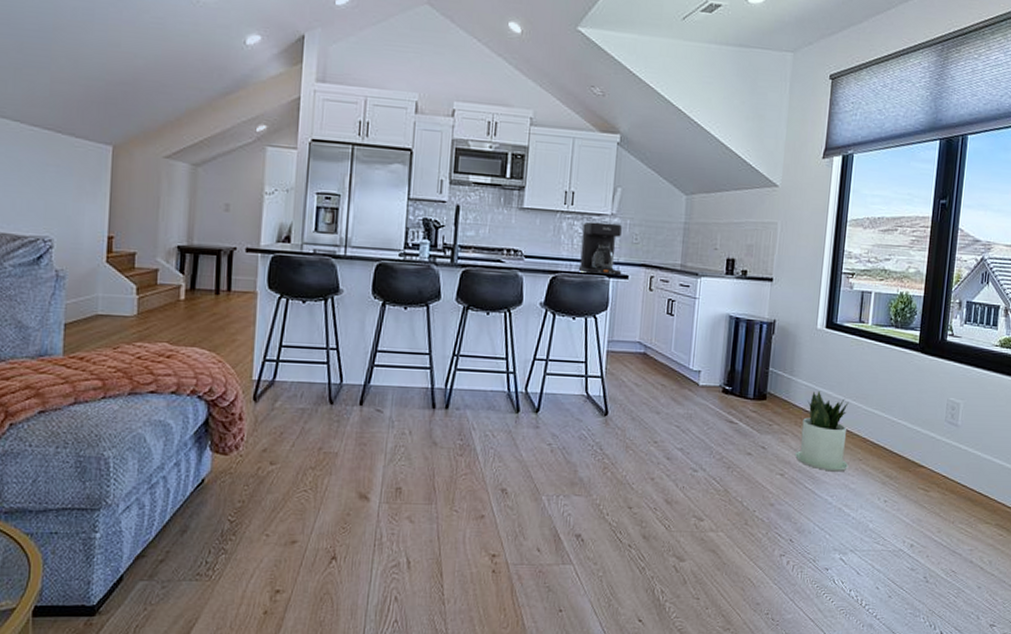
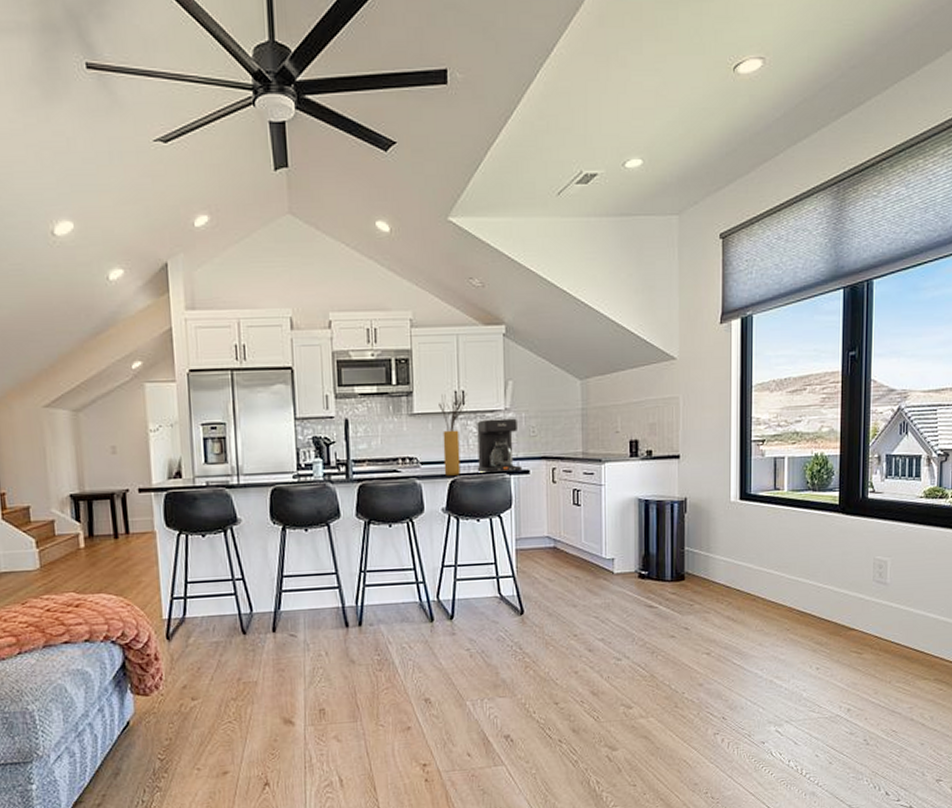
vase: none [546,192,577,272] -> present [439,392,467,476]
planter: present [794,390,849,472] -> none [719,564,777,645]

